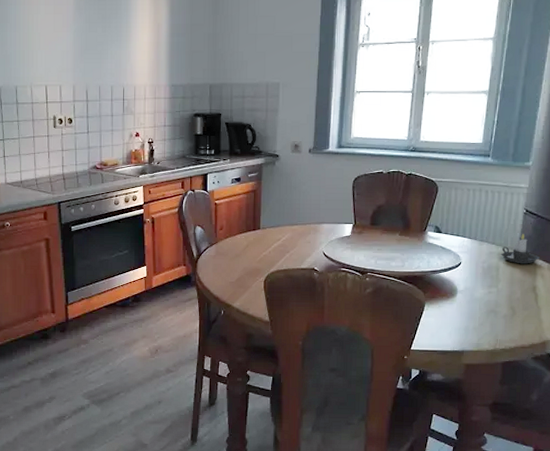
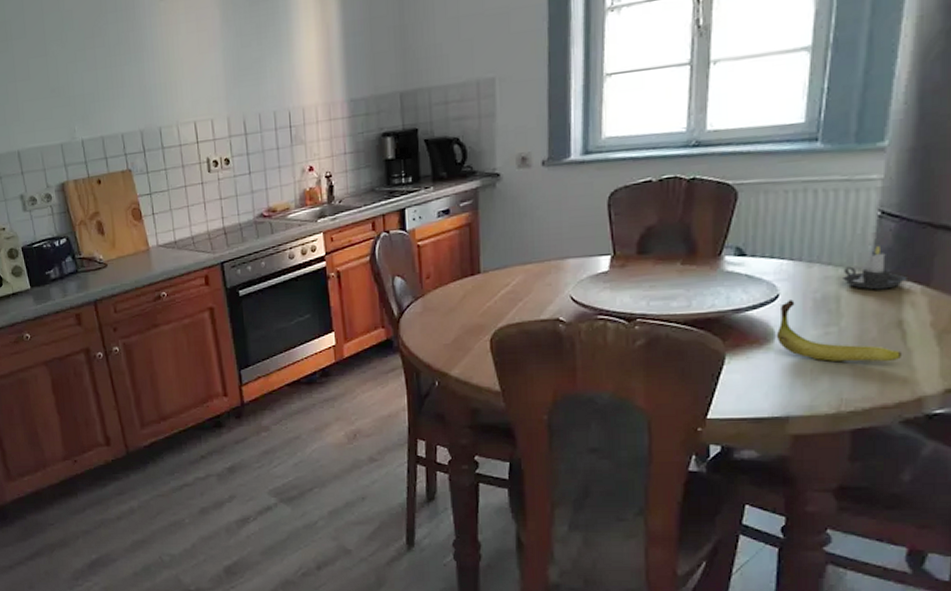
banana: none [458,267,535,315] -> present [776,300,903,362]

